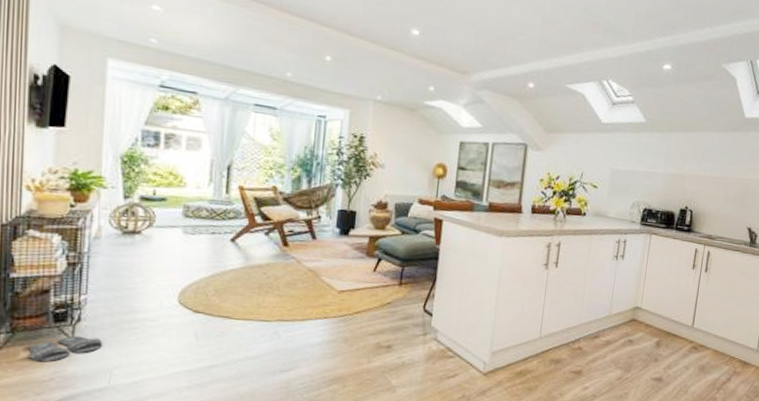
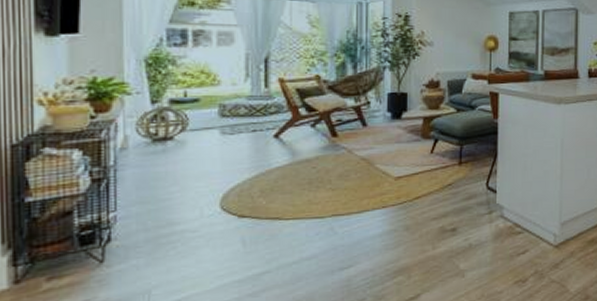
slippers: present [27,335,103,363] -> none [51,257,138,292]

